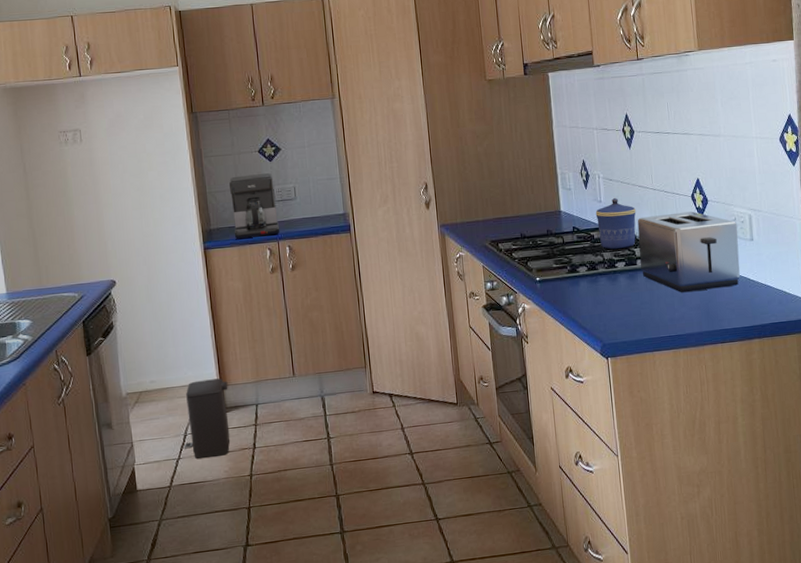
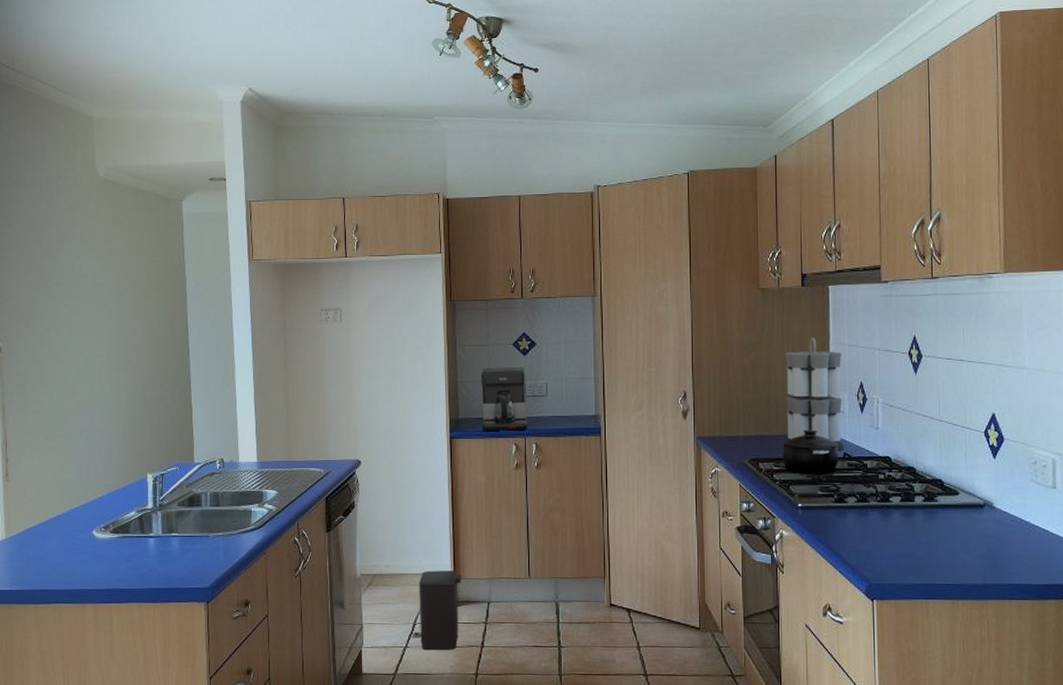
spice rack: none [514,122,573,226] -> present [785,337,845,451]
saucepan: none [518,208,569,251] -> present [783,429,839,475]
decorative jar: present [595,198,636,252] -> none [871,426,918,485]
toaster: present [637,211,740,293] -> none [918,448,1038,538]

